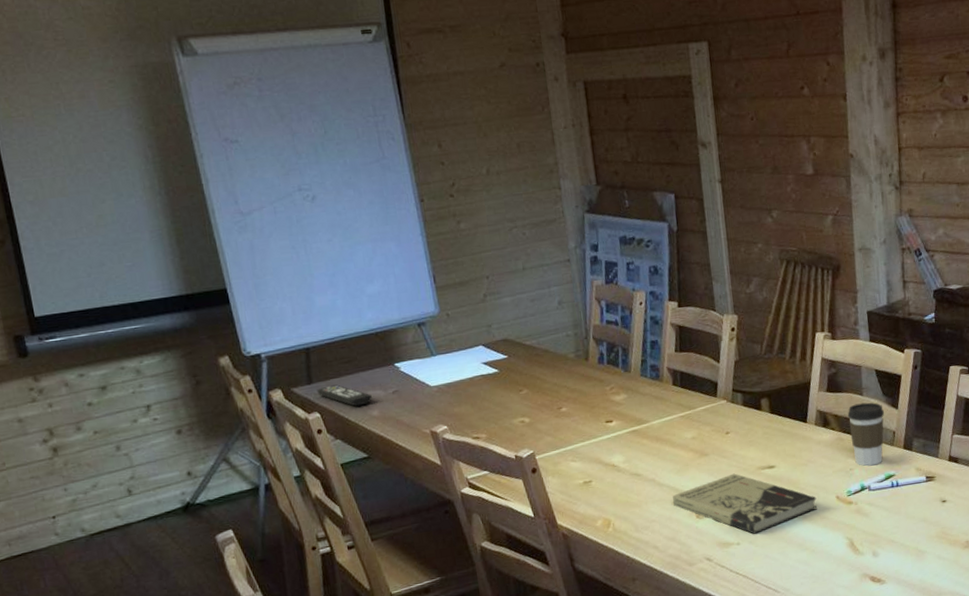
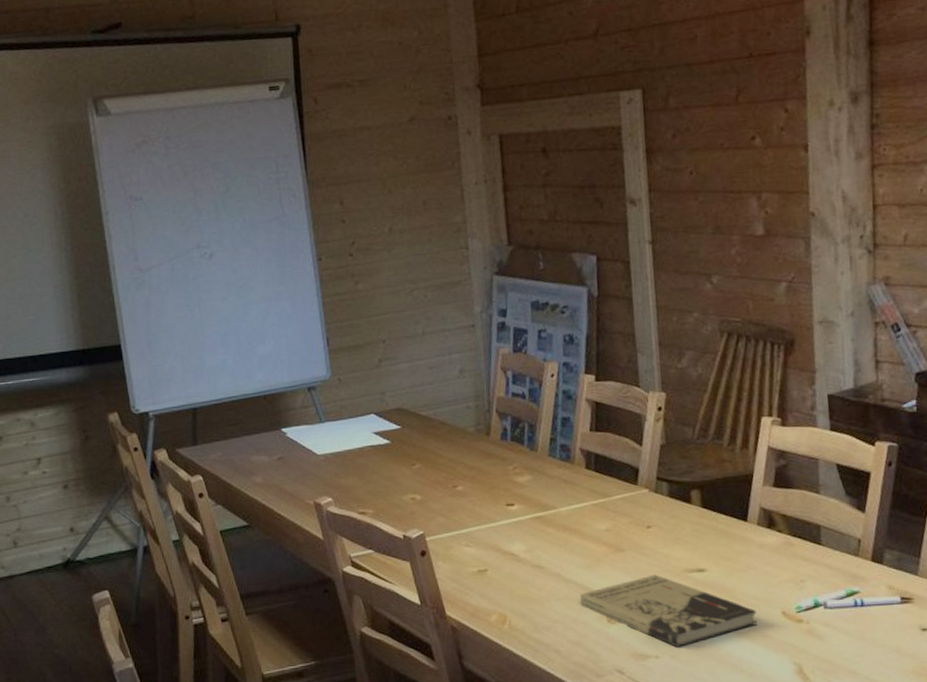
remote control: present [316,384,372,407] -> none [201,447,256,472]
coffee cup: present [847,402,884,466] -> none [799,502,847,579]

